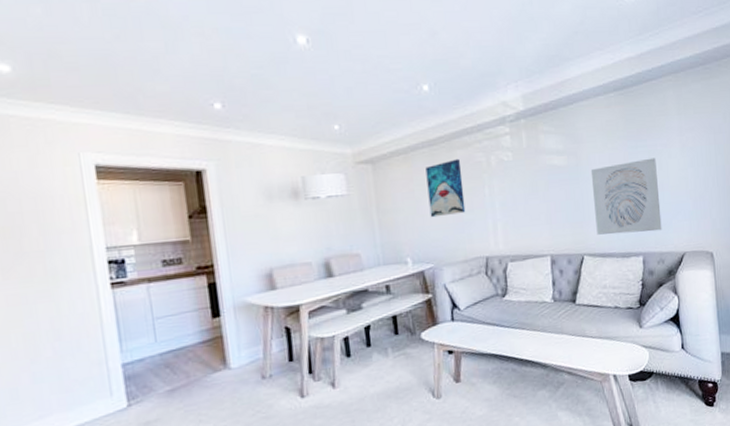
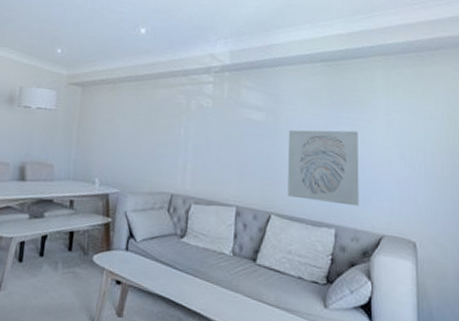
wall art: present [425,158,466,218] -> none [125,96,162,147]

